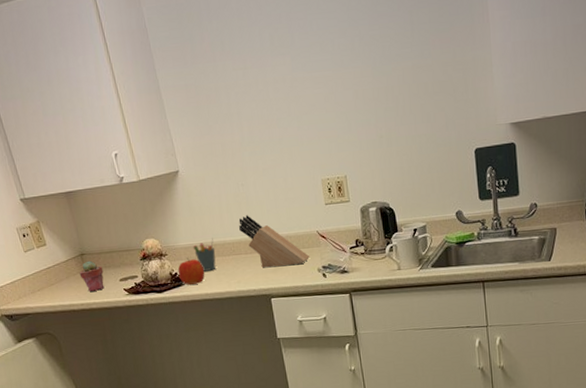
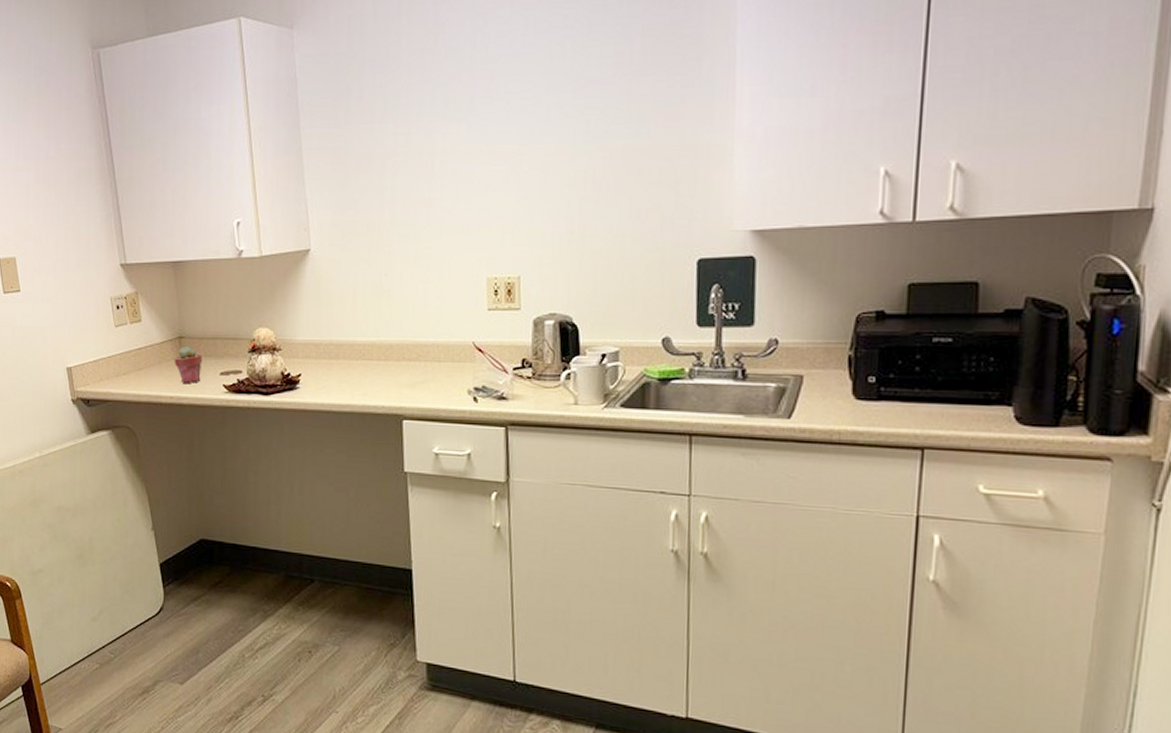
apple: present [177,257,205,285] -> none [291,356,324,390]
pen holder: present [193,238,216,271] -> none [314,336,341,376]
knife block: present [238,215,309,267] -> none [375,312,459,382]

